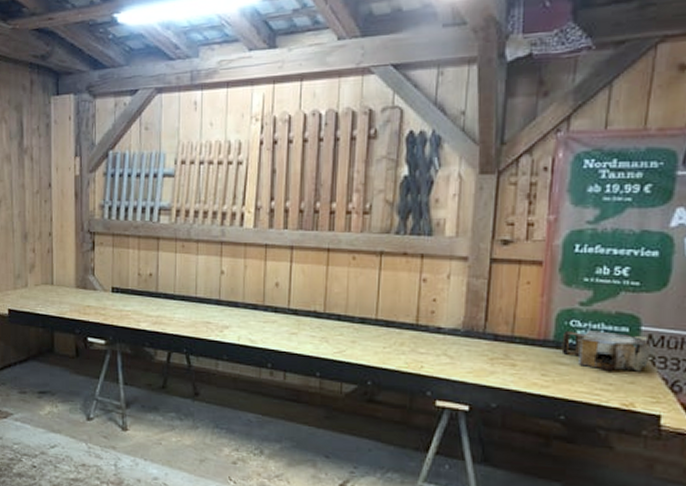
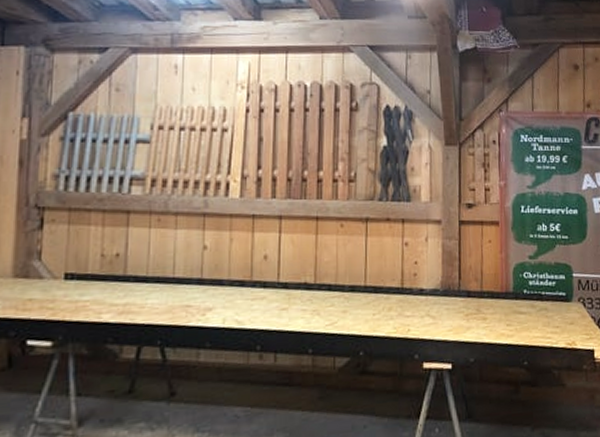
cardboard box: present [561,330,651,372] -> none [519,280,582,316]

